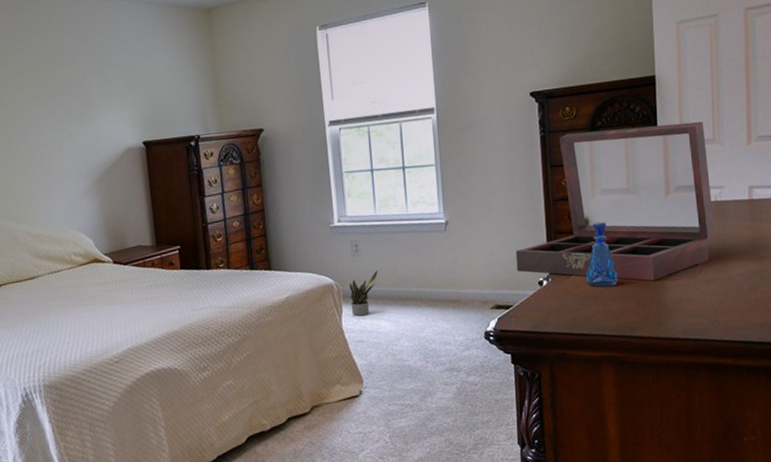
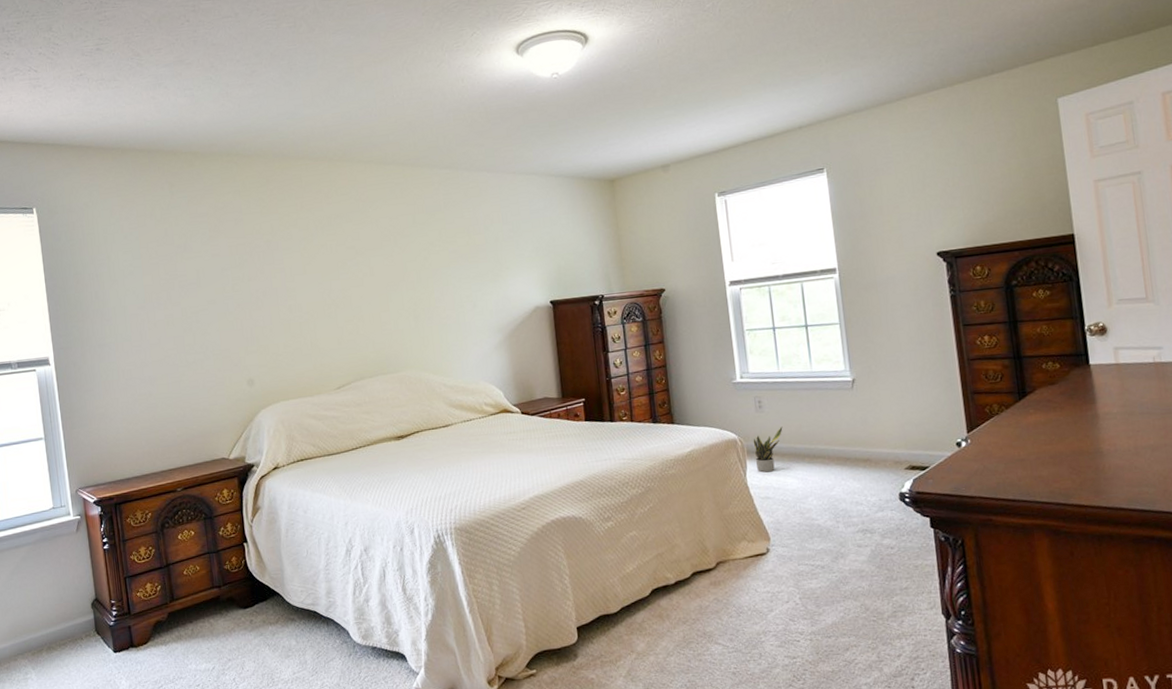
jewelry box: present [515,122,715,281] -> none [929,280,1157,446]
perfume bottle: present [585,221,619,287] -> none [1009,381,1047,450]

